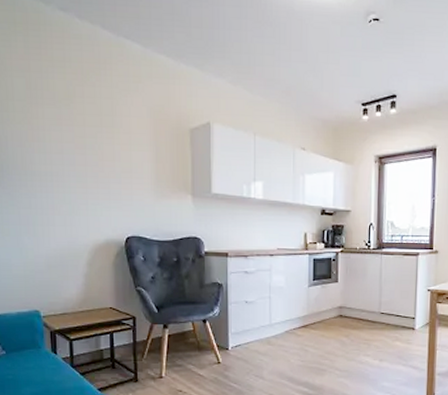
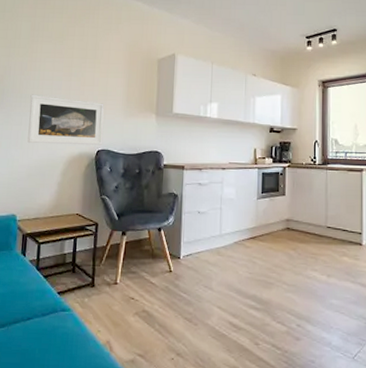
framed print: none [37,171,132,232] -> present [27,94,104,146]

